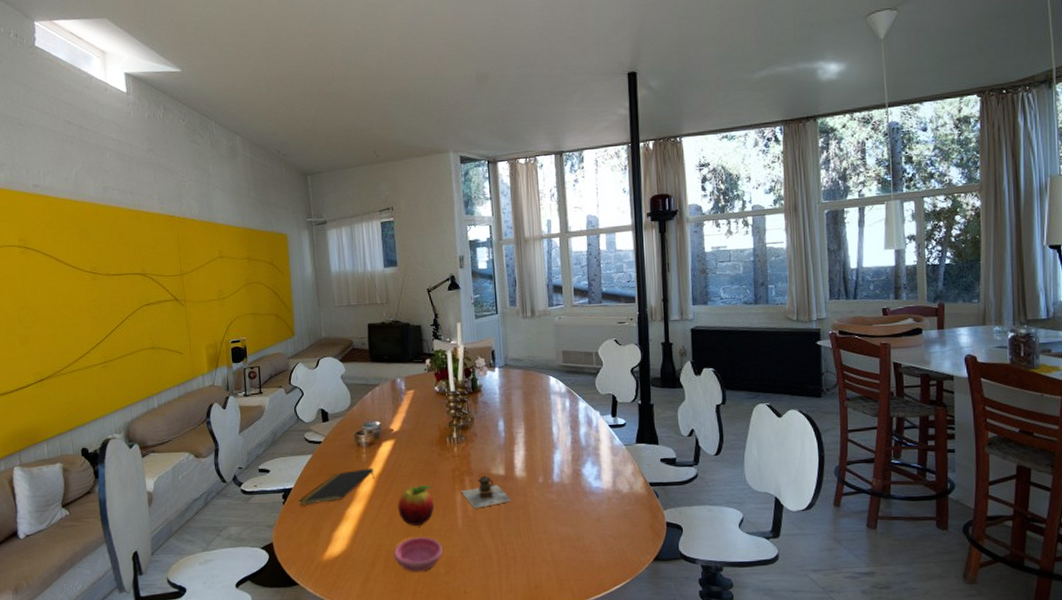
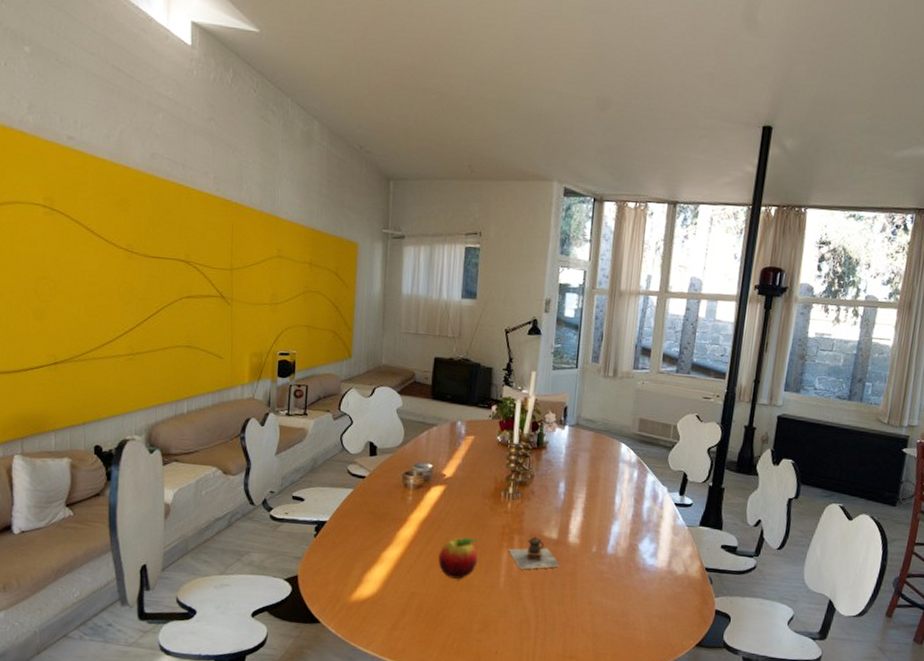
notepad: present [299,468,375,505] -> none [332,511,419,542]
saucer: present [393,537,444,572] -> none [426,590,480,626]

